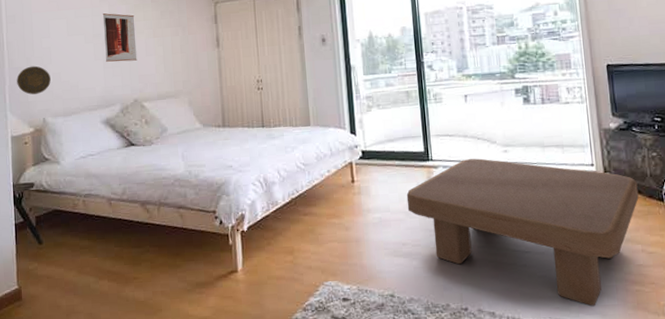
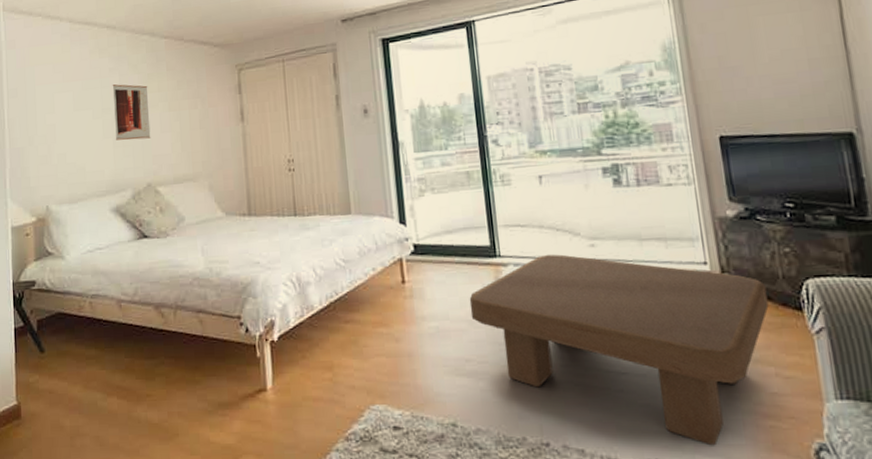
decorative plate: present [17,65,51,95] -> none [18,145,55,179]

